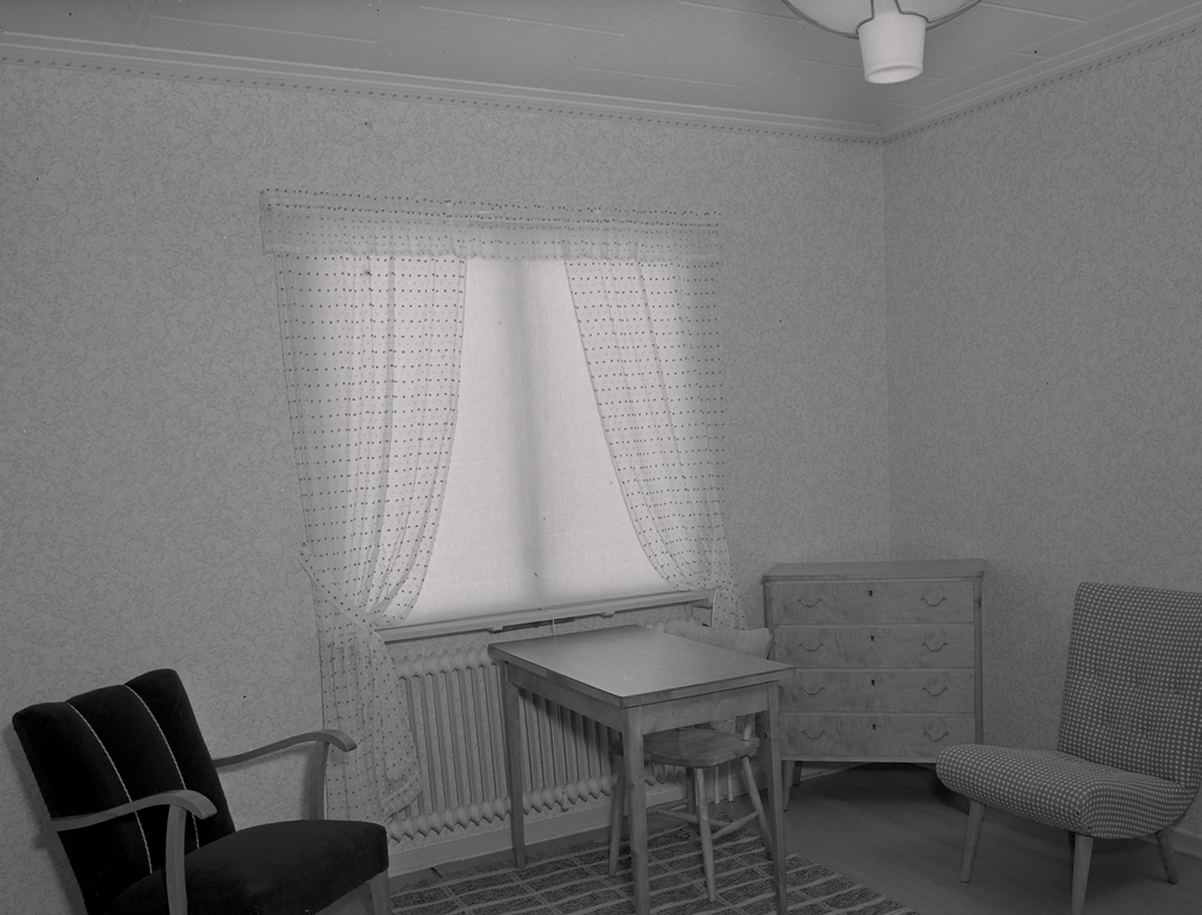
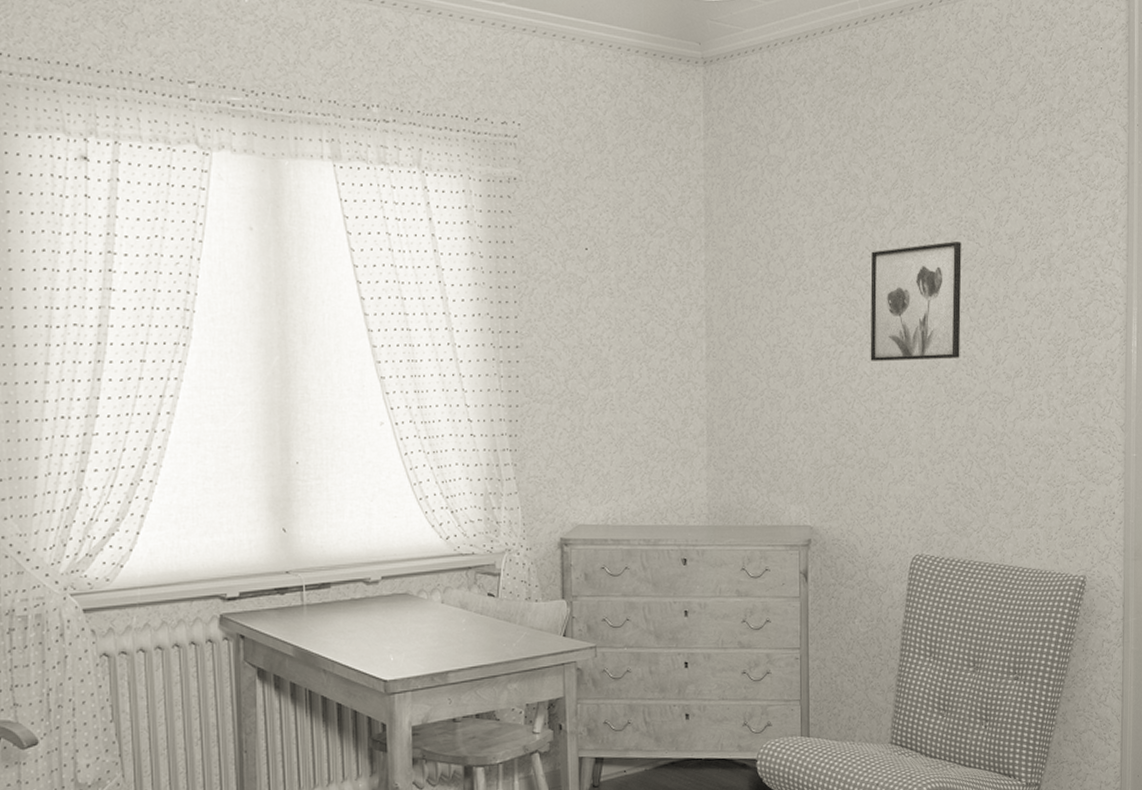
wall art: none [1039,291,1128,408] -> present [870,242,962,361]

